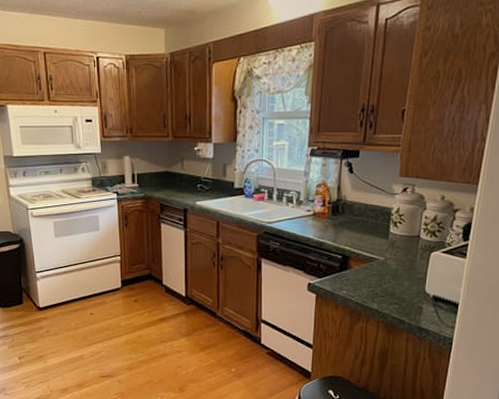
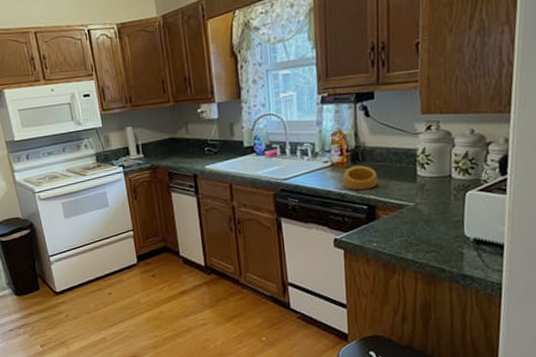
ring: none [322,218,354,240] -> present [342,165,378,190]

